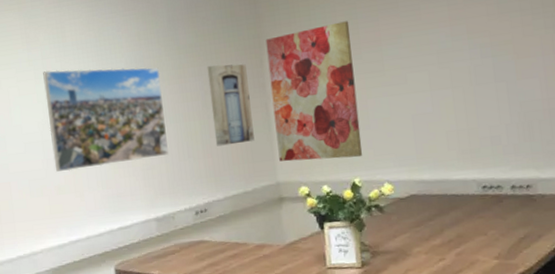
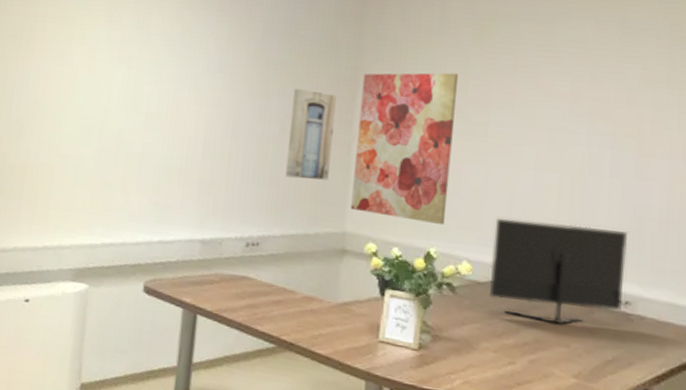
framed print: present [43,67,169,172] -> none [107,54,243,174]
monitor: none [405,126,525,220] -> present [490,217,629,325]

